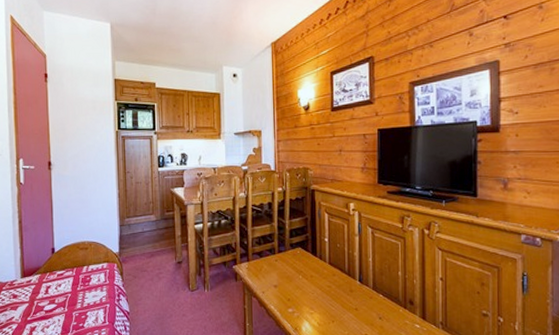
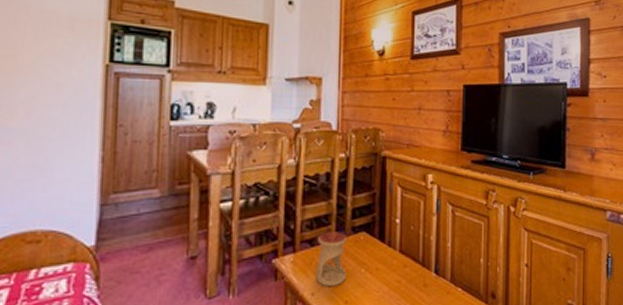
oil burner: none [265,247,288,287] -> present [316,232,347,286]

